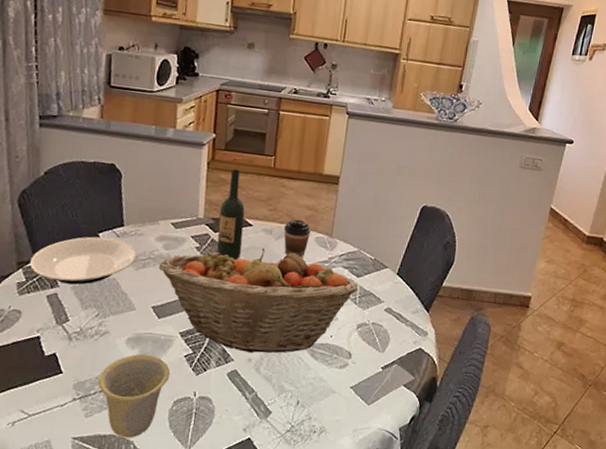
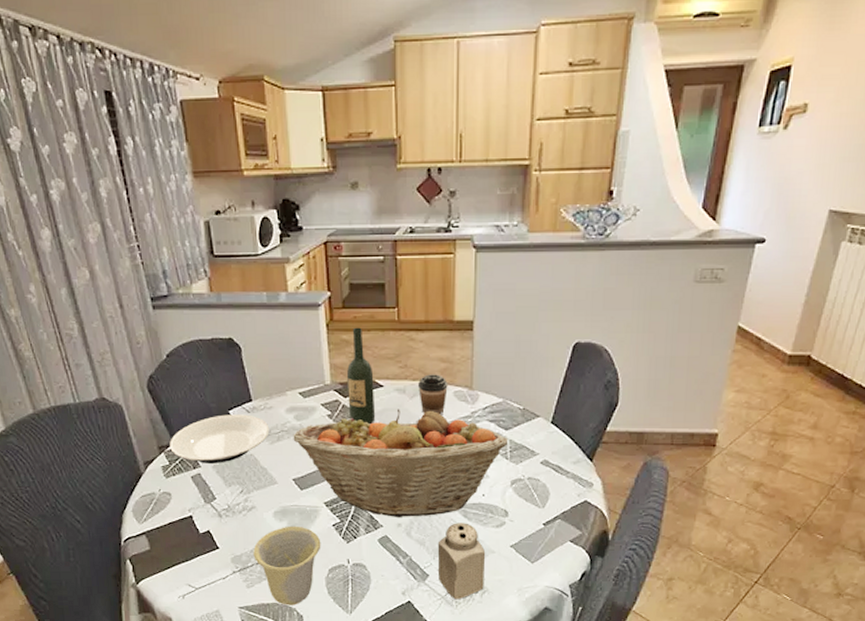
salt shaker: none [280,361,327,439] -> present [437,523,486,600]

